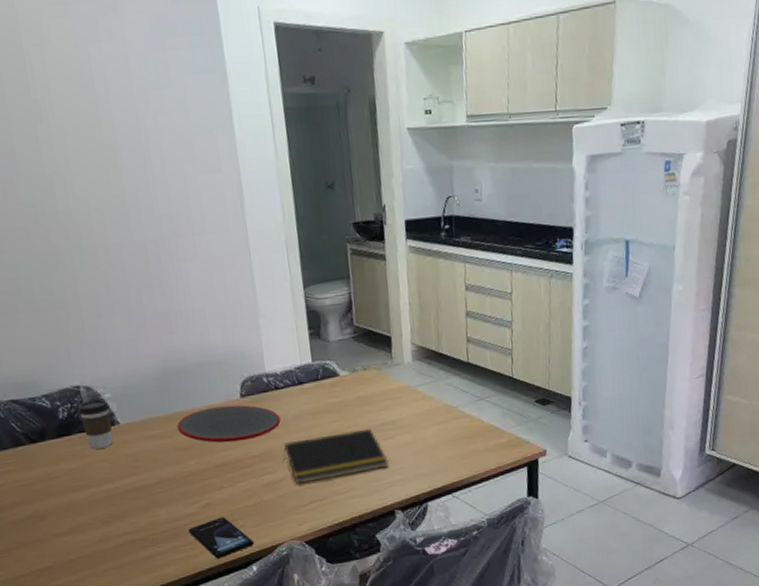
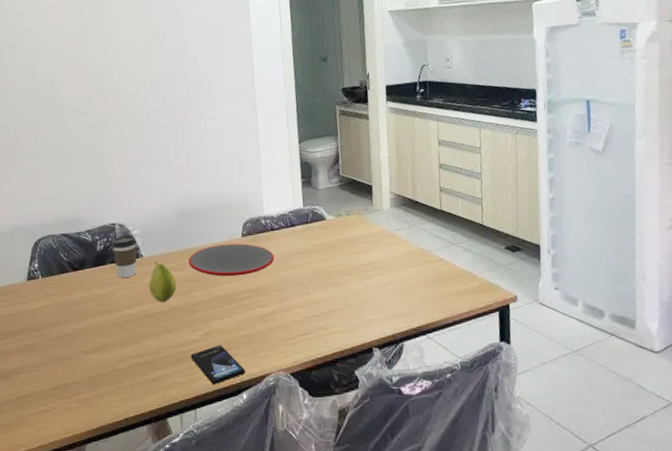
fruit: none [130,428,166,474] -> present [149,261,177,302]
notepad: present [283,428,389,485] -> none [275,268,368,318]

